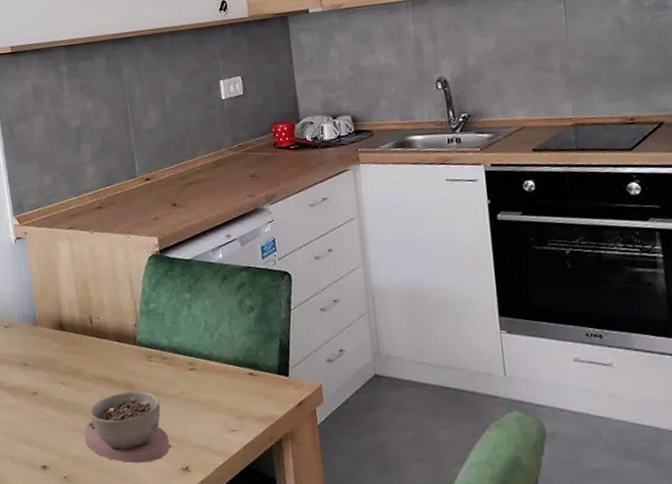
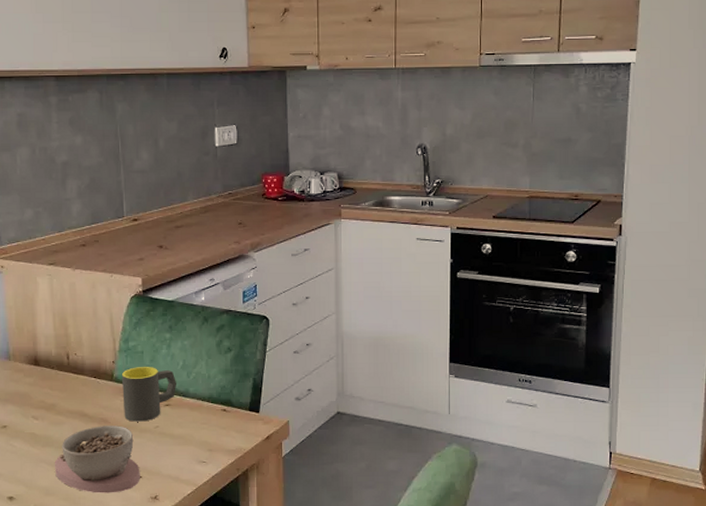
mug: none [144,329,201,387] -> present [121,367,177,422]

